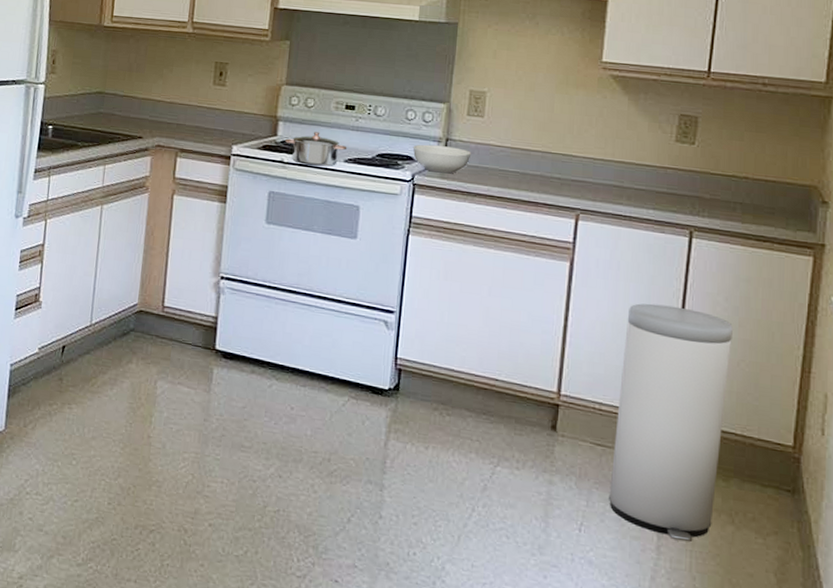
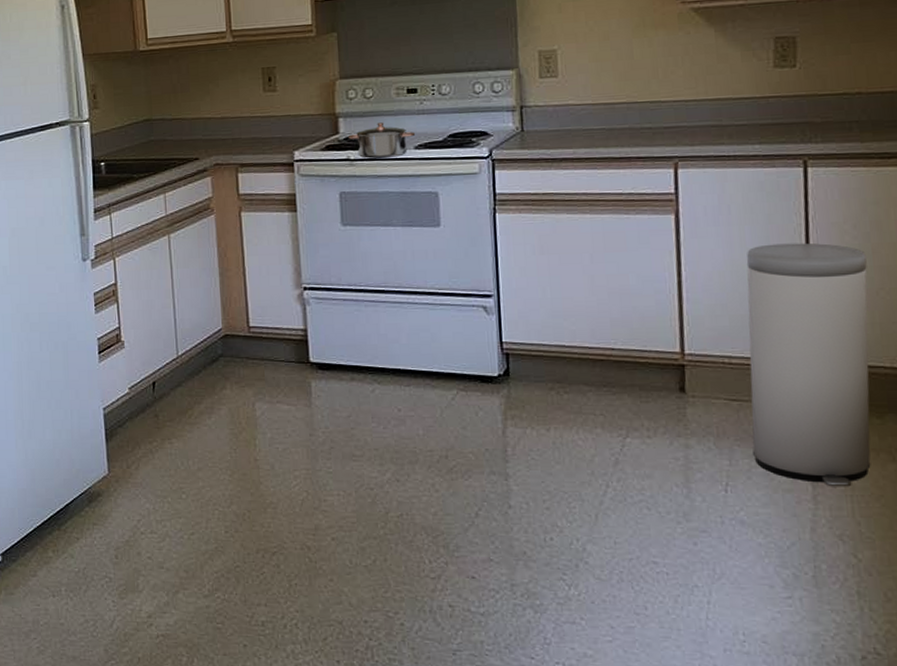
bowl: present [412,144,472,174] -> none [485,114,550,144]

